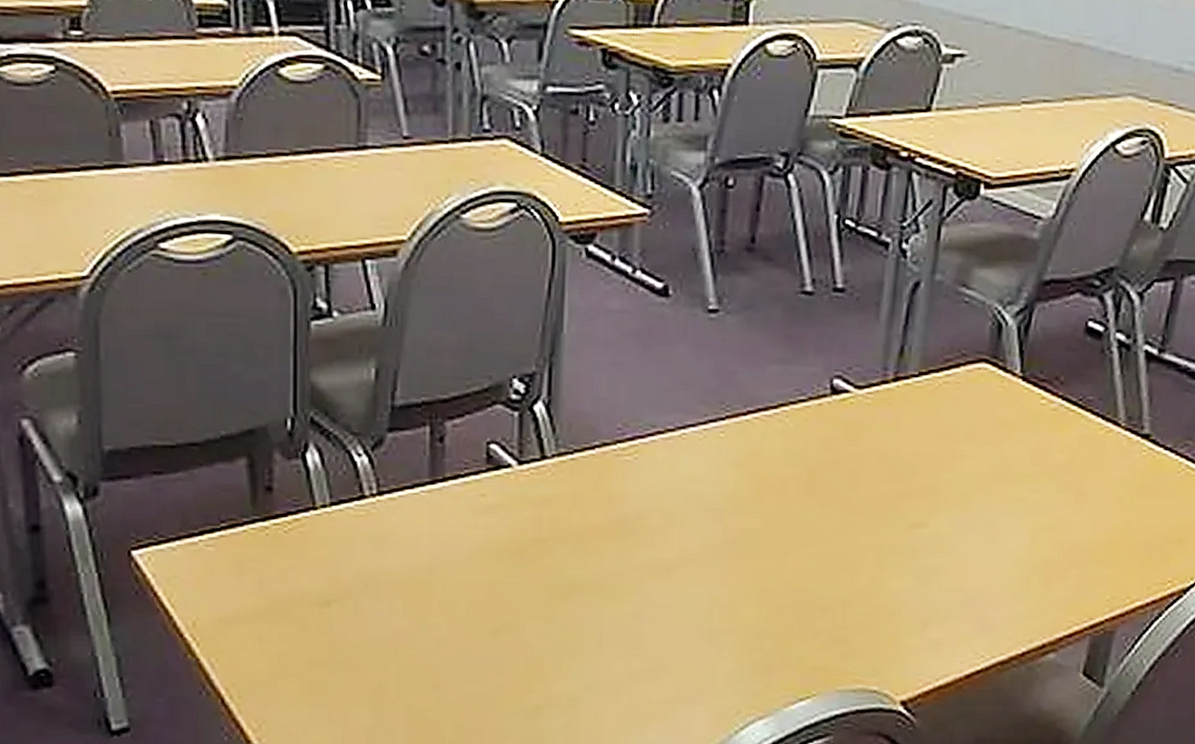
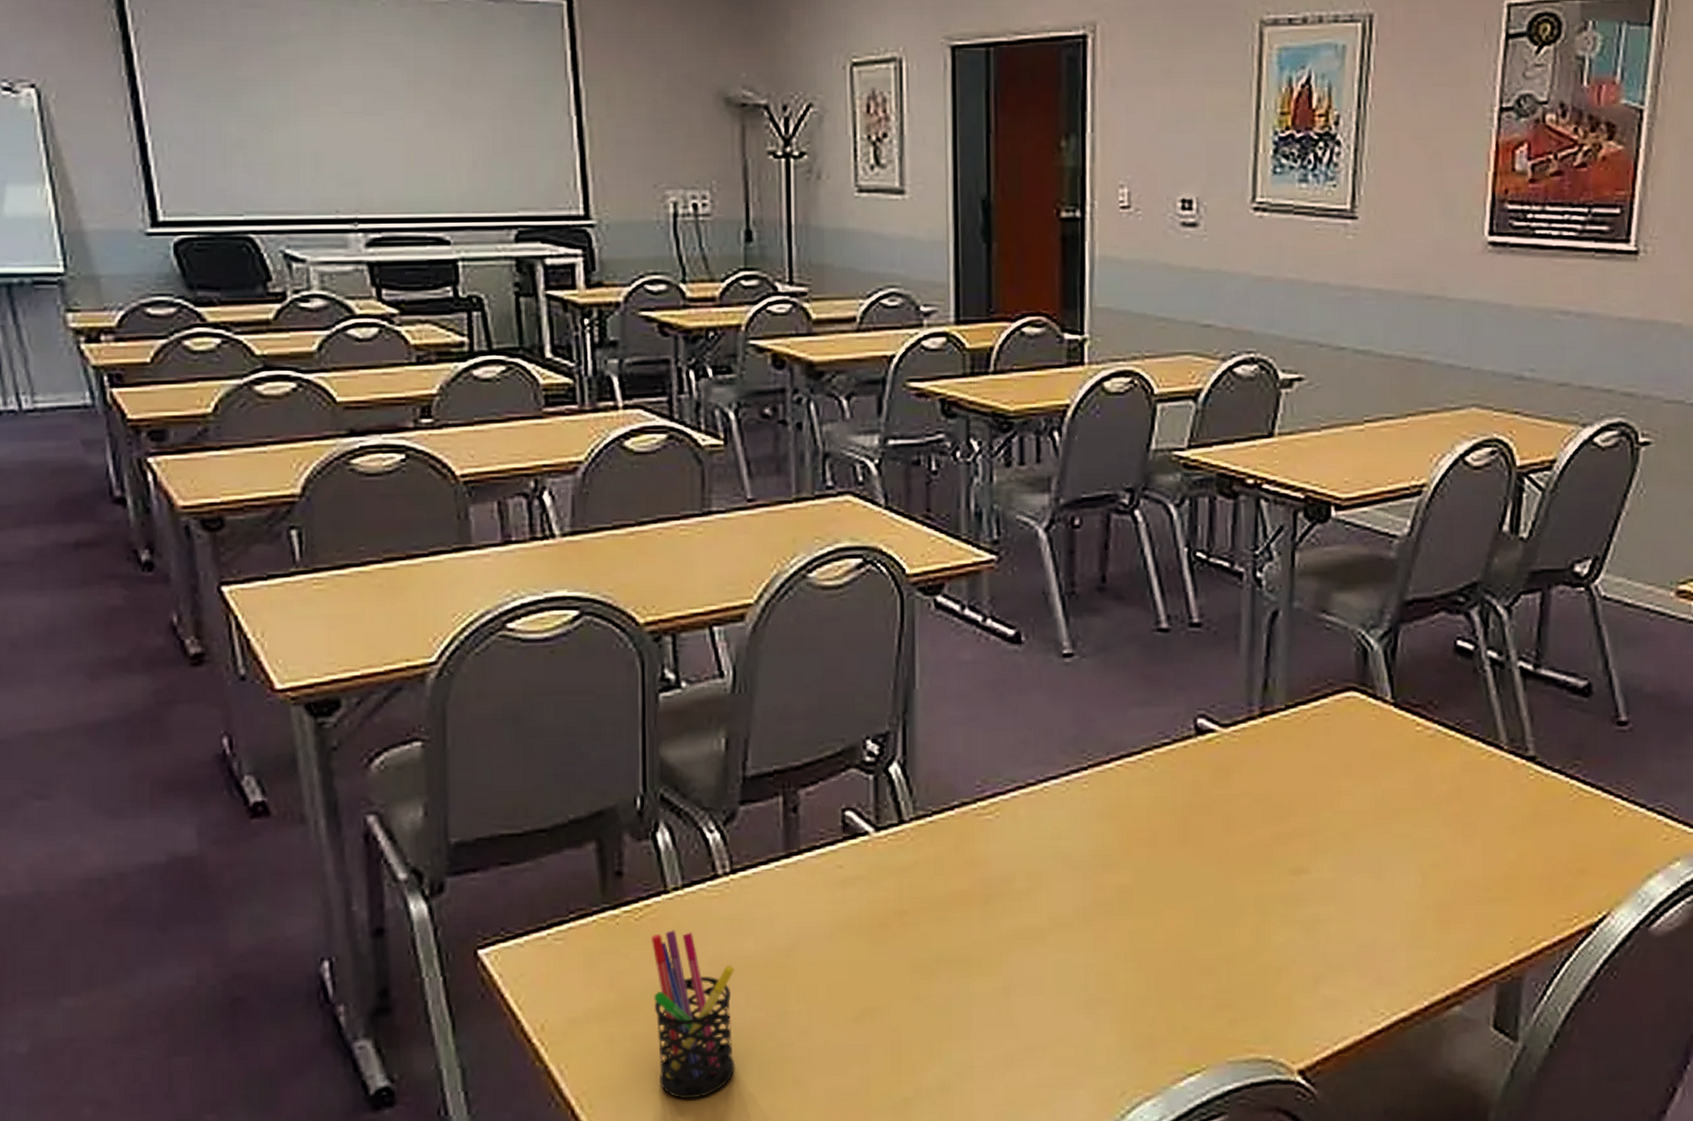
pen holder: none [299,543,380,696] -> present [650,930,735,1099]

